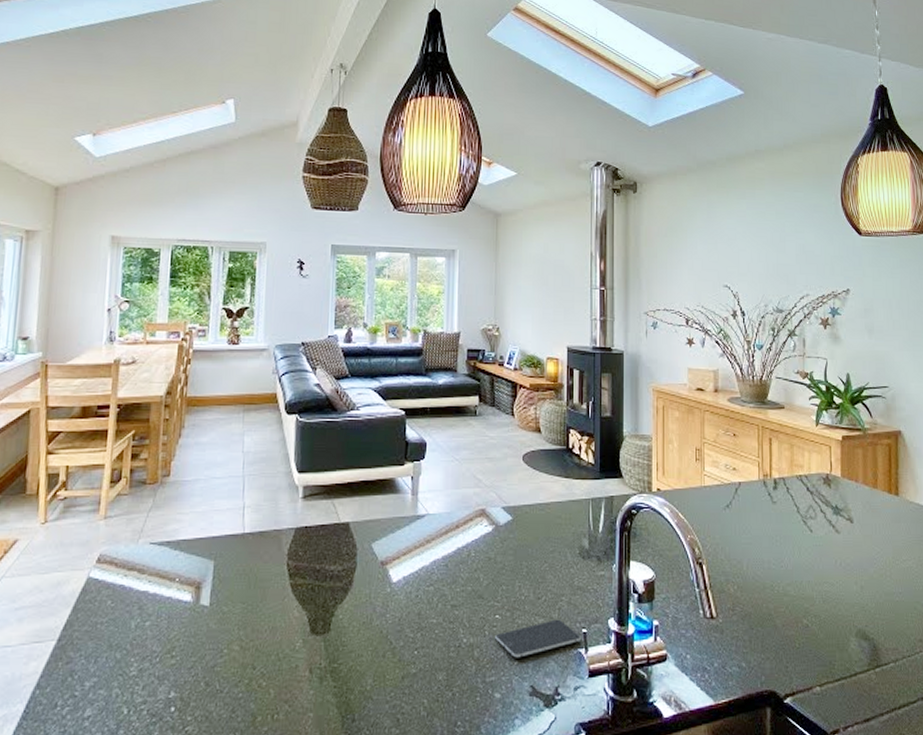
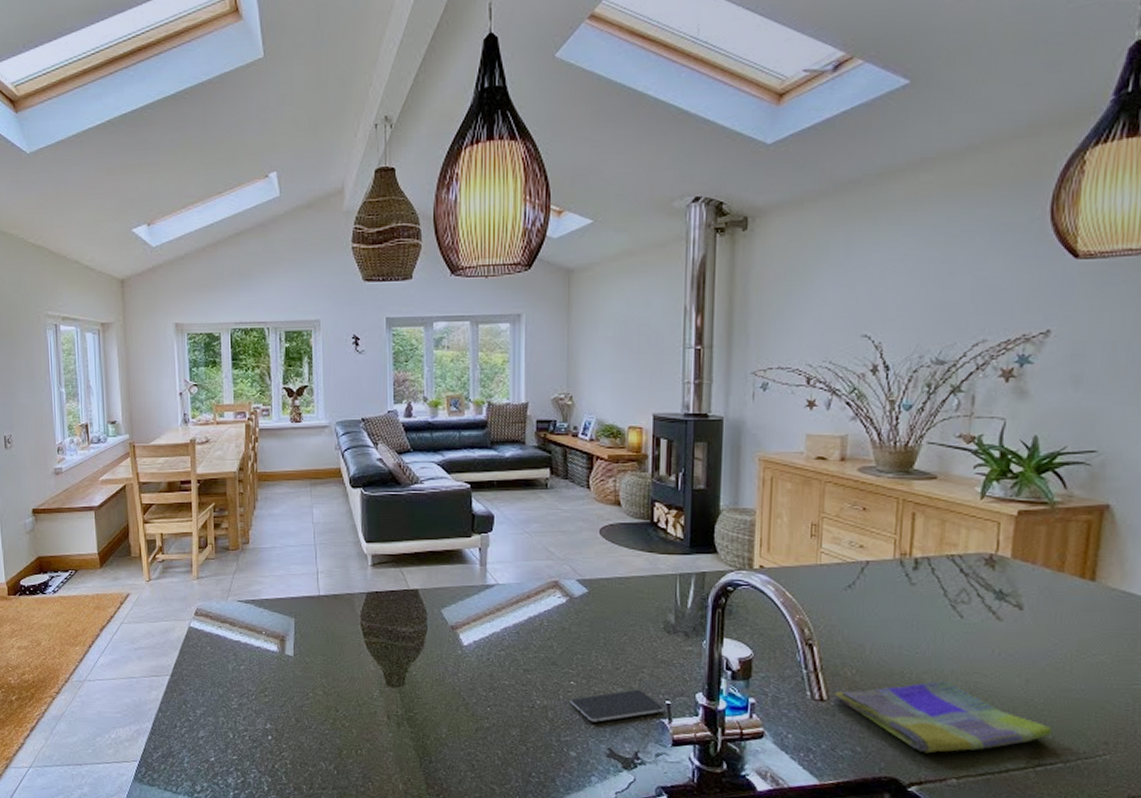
dish towel: none [722,592,884,664] -> present [834,681,1053,753]

